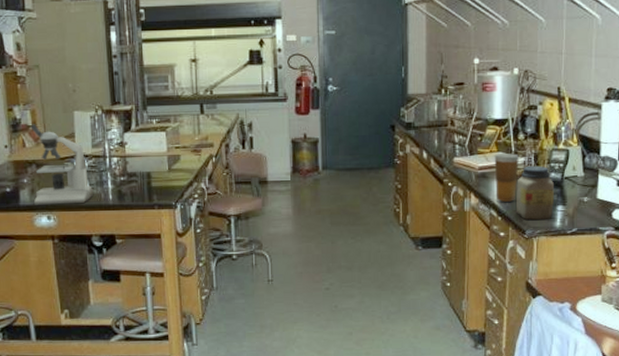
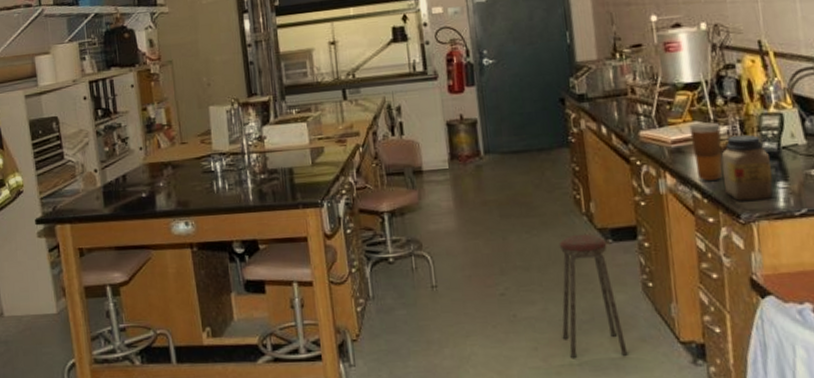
microscope: present [29,124,94,205] -> none [164,122,233,210]
music stool: none [373,241,424,343] -> present [559,234,628,359]

